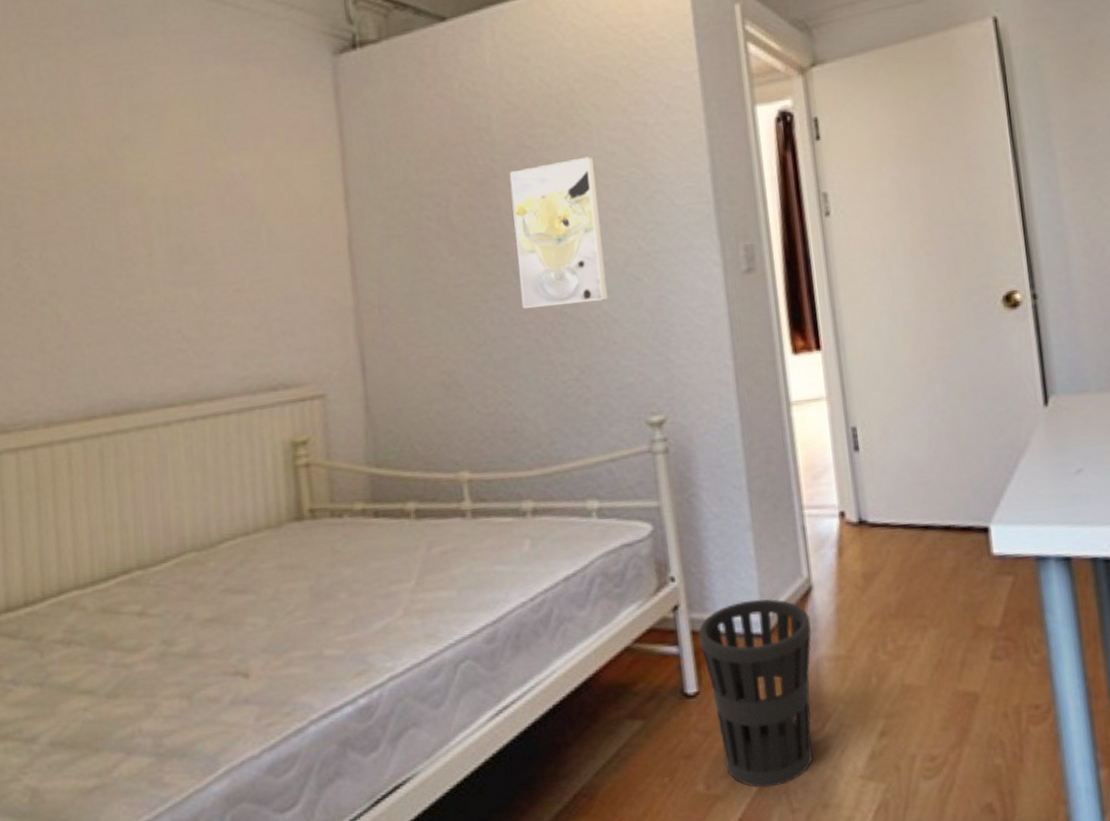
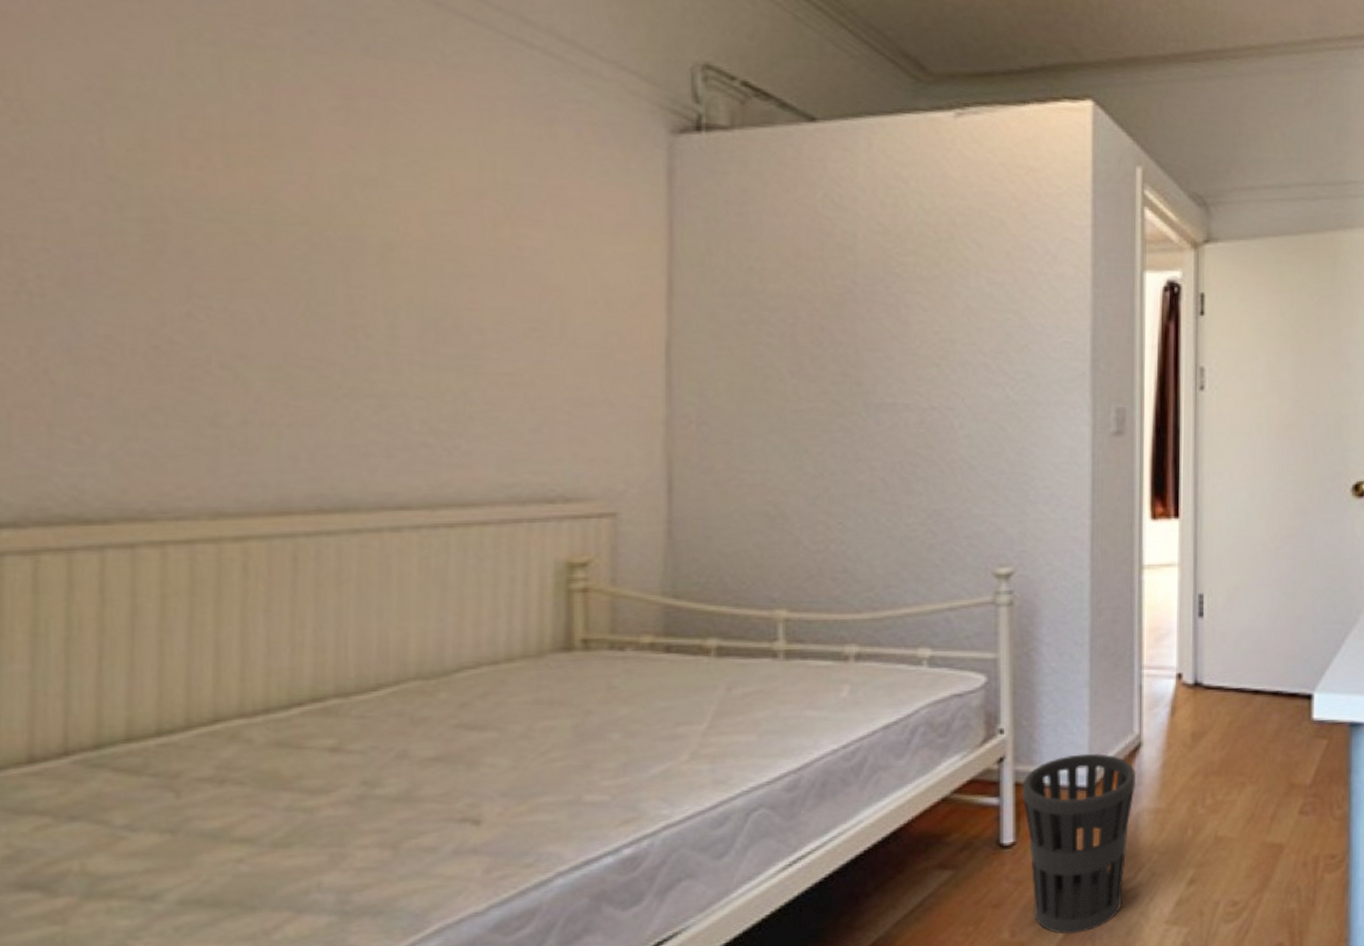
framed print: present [509,156,608,308] -> none [870,294,969,445]

